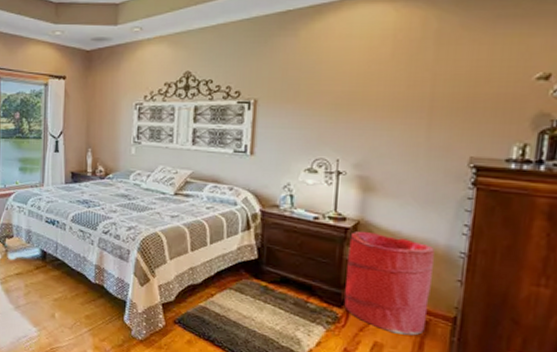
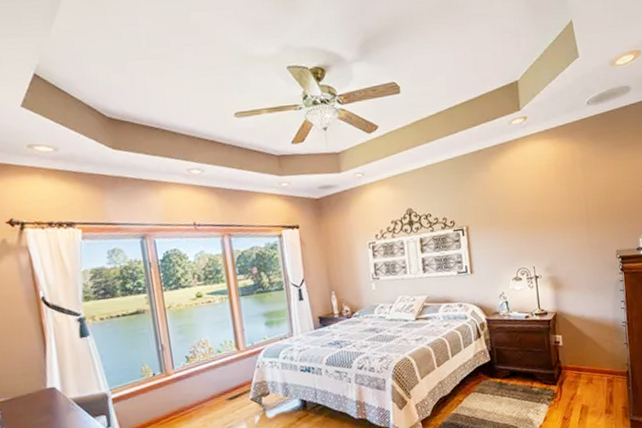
laundry hamper: present [344,231,435,336] -> none [552,319,611,395]

